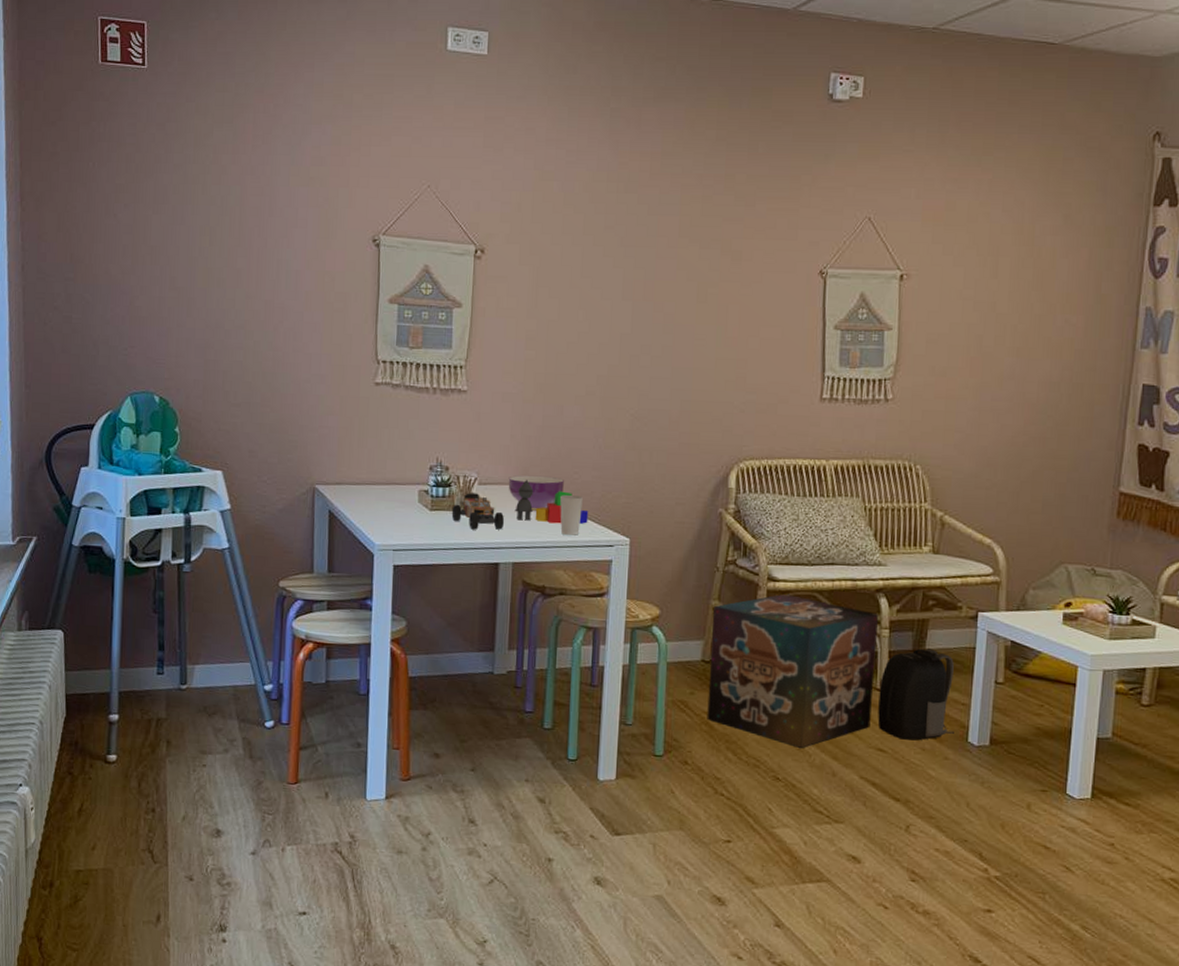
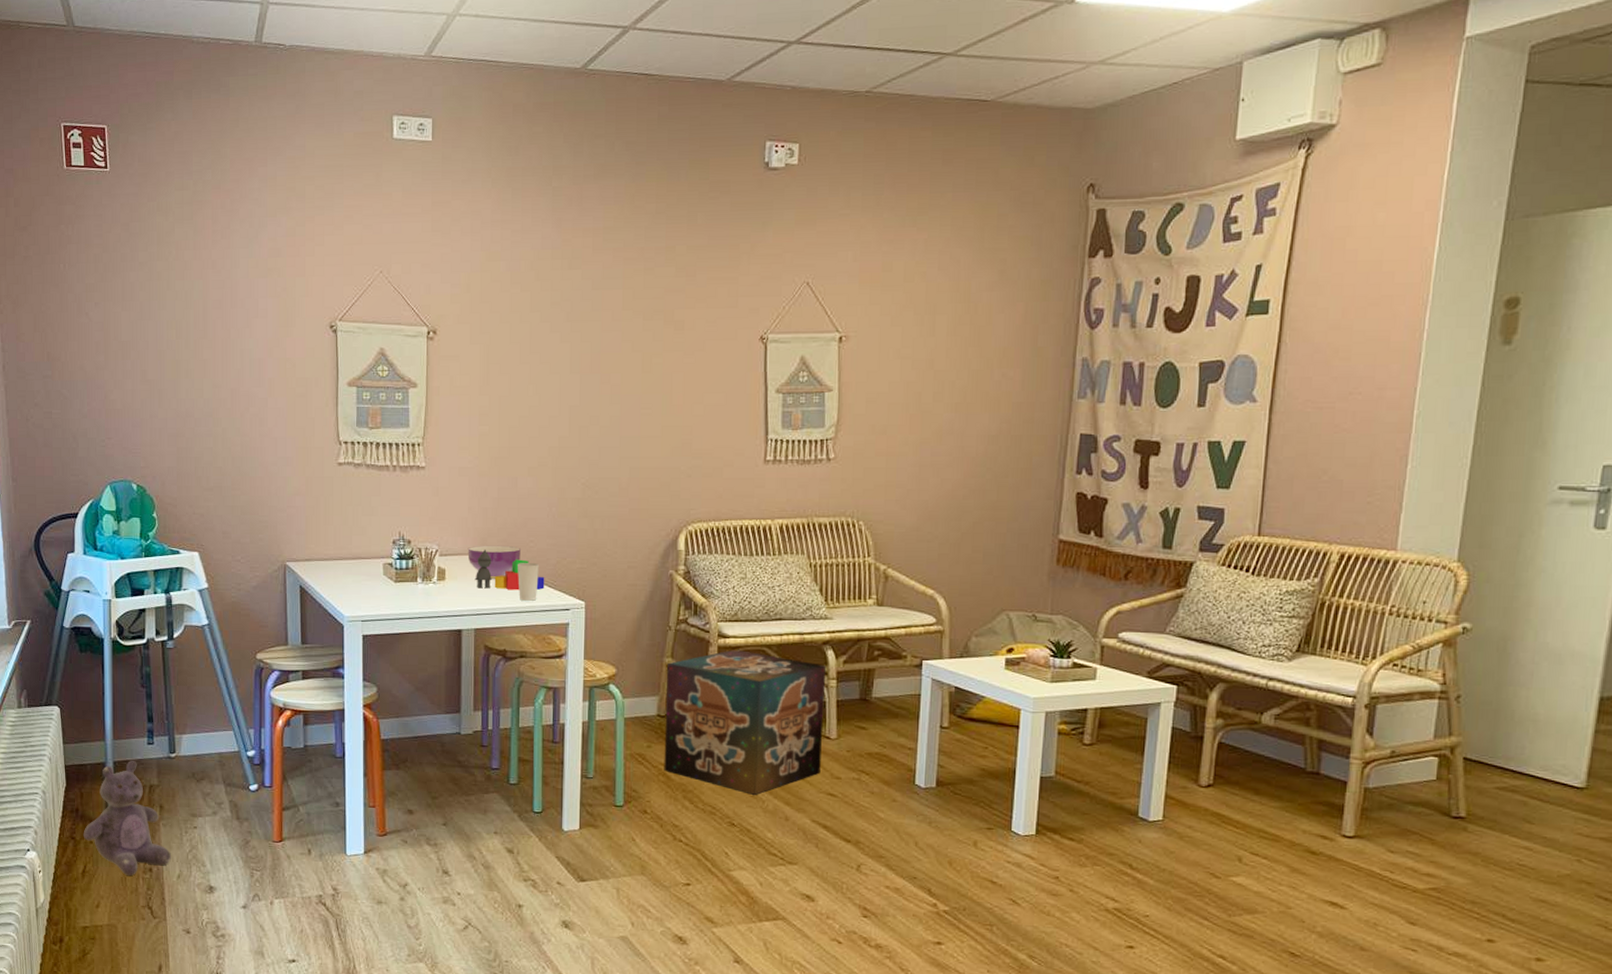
stuffed animal: none [81,691,177,817] -> present [83,761,172,876]
toy car: present [451,493,505,530] -> none [415,564,466,599]
backpack: present [878,648,954,741] -> none [827,697,902,785]

